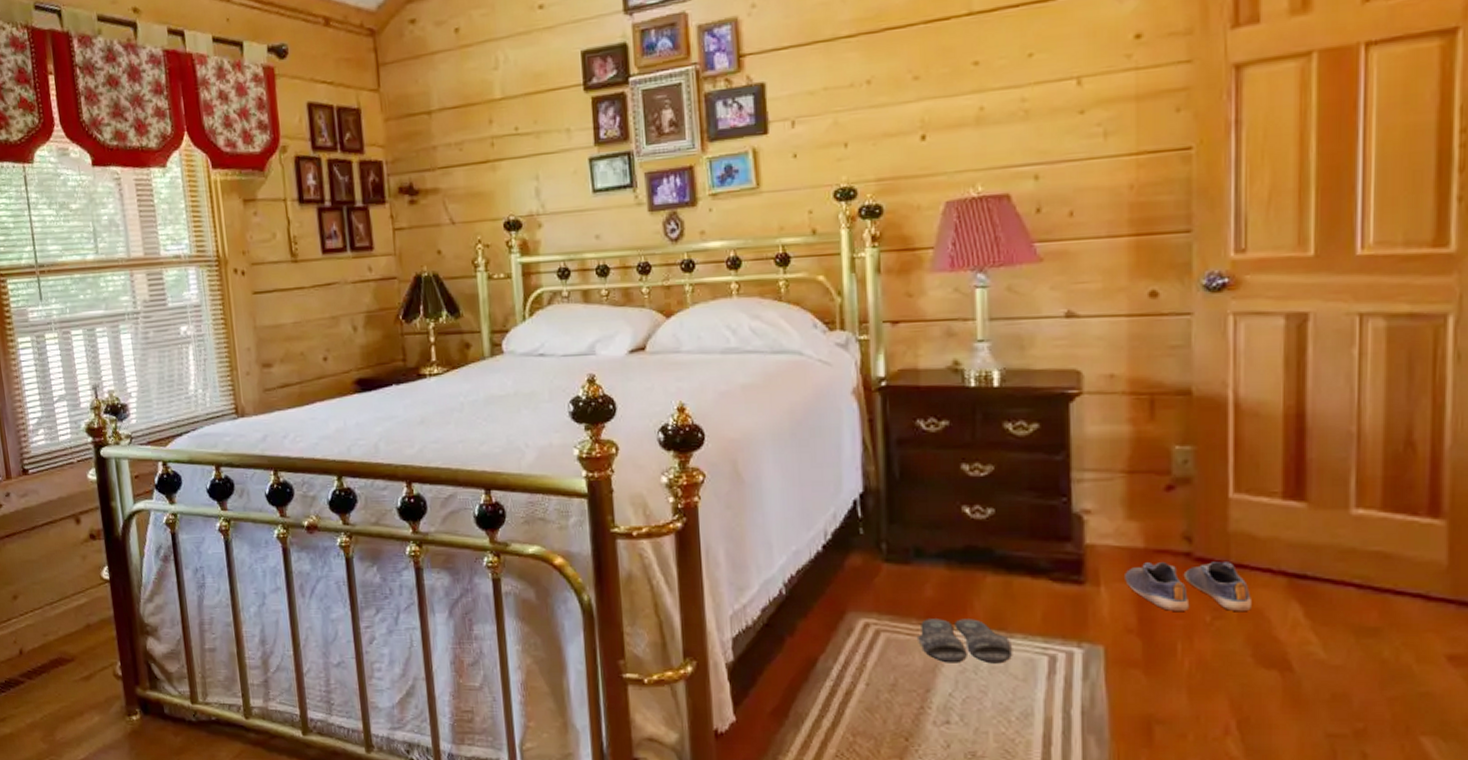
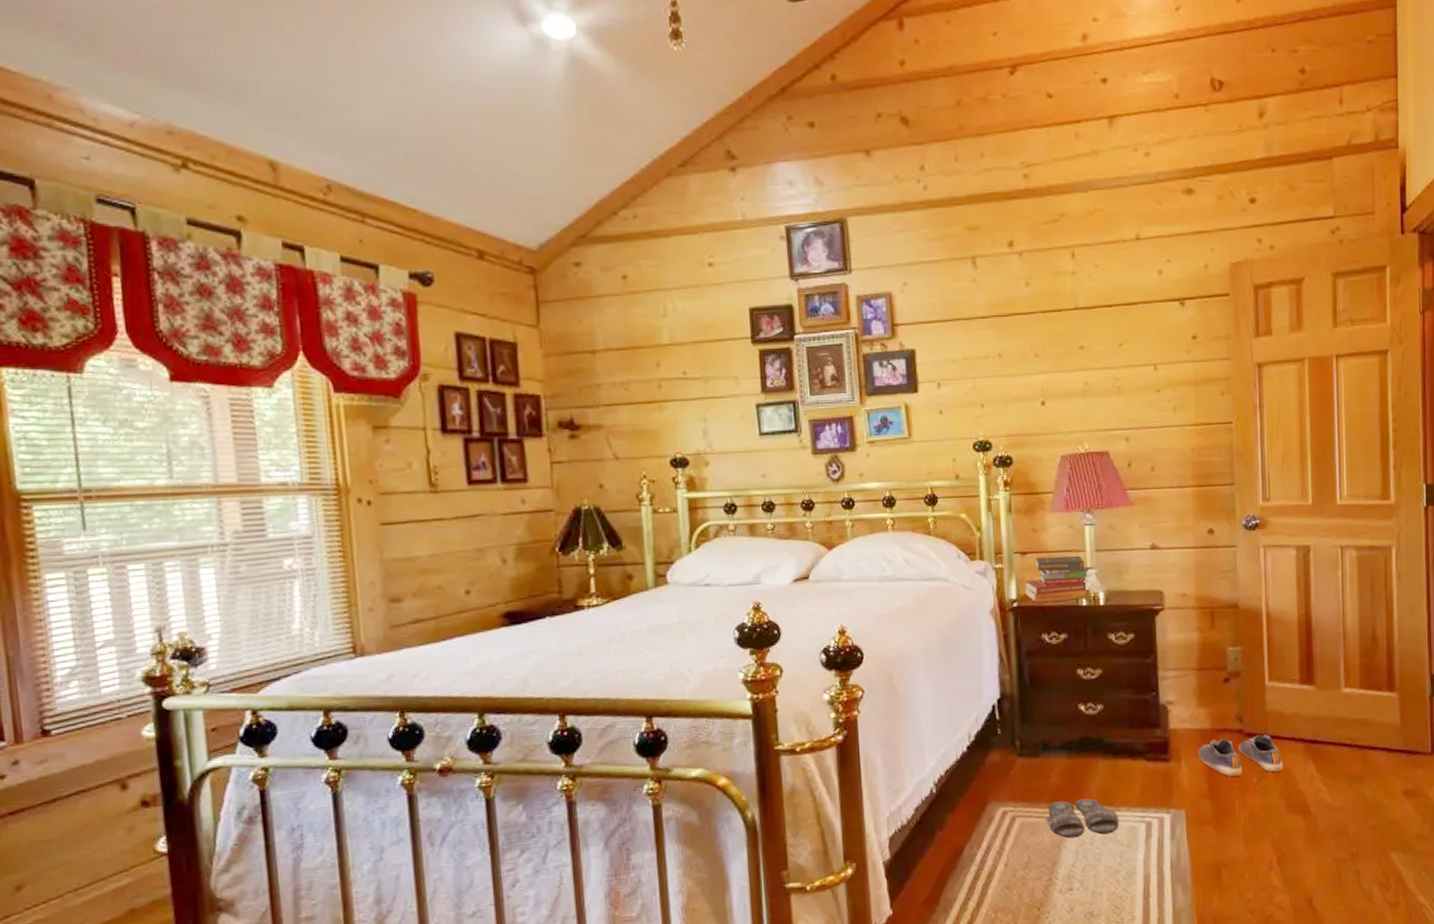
books: none [895,325,982,382] -> present [1024,555,1091,603]

